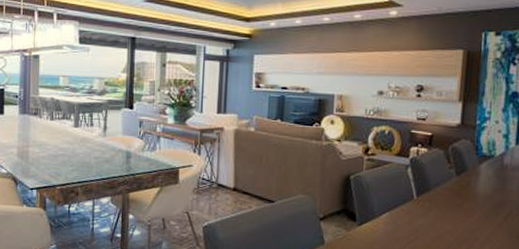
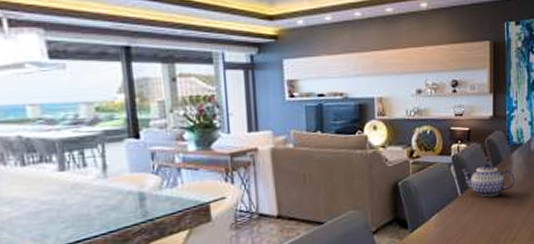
teapot: none [419,170,482,205] -> present [461,163,515,197]

